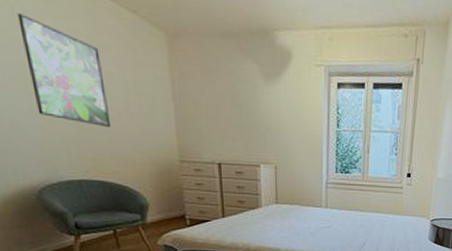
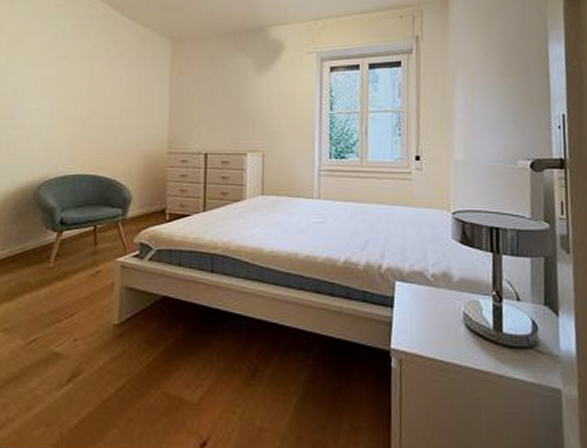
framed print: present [17,14,112,128] -> none [54,38,114,125]

